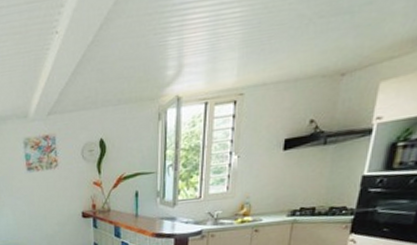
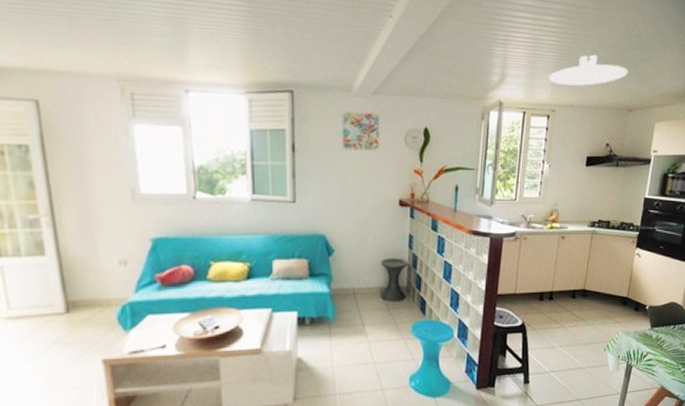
ceiling light: none [235,14,341,63] -> present [549,54,628,86]

